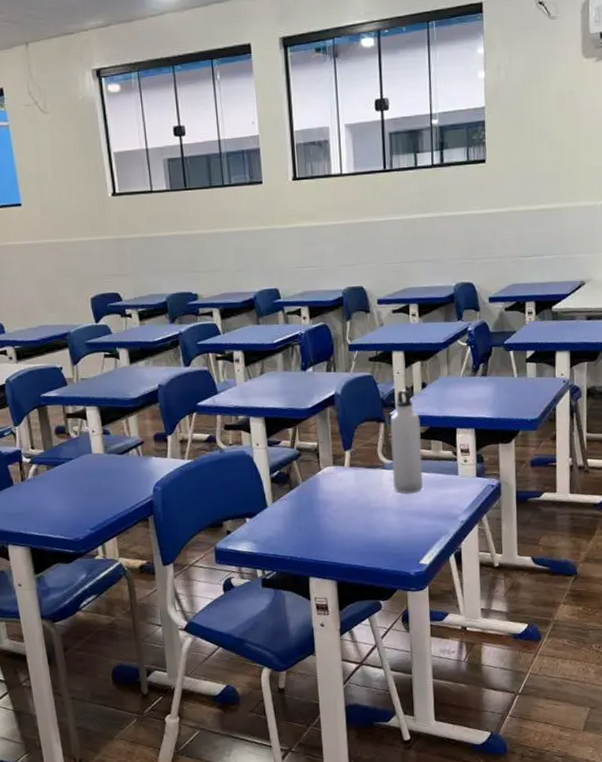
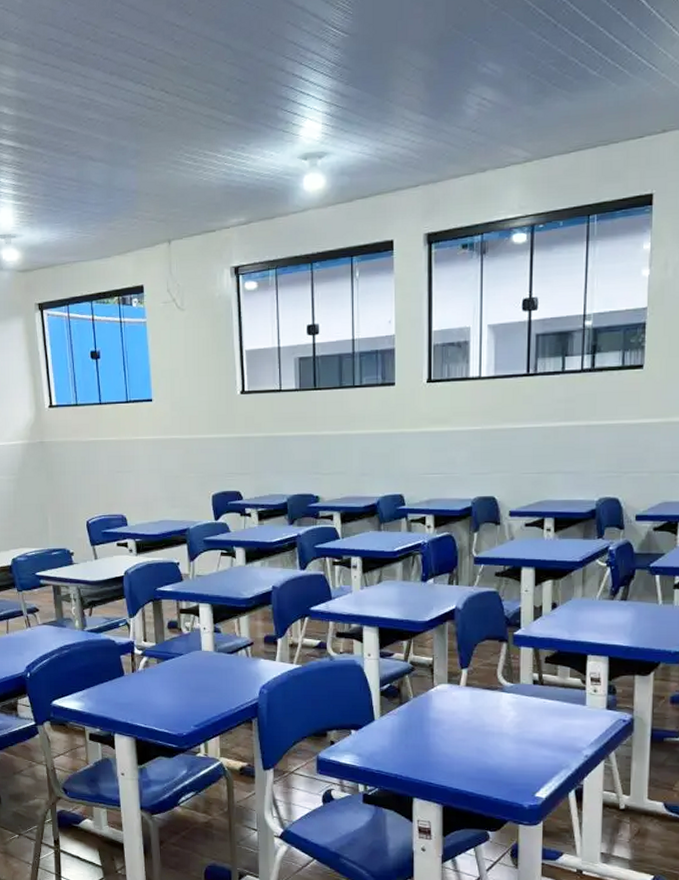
water bottle: present [390,390,423,493] -> none [511,609,547,720]

